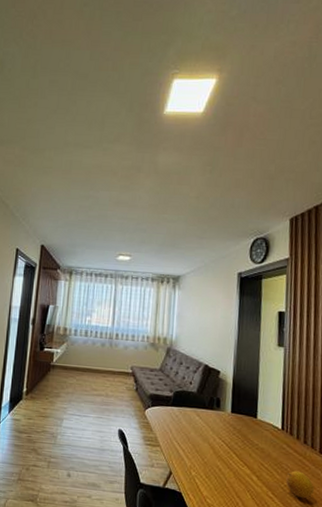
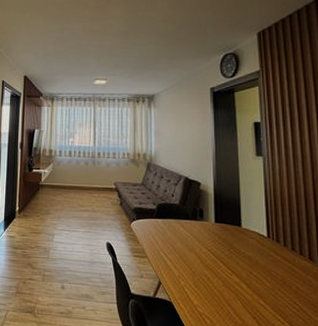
fruit: present [286,470,314,499] -> none [276,278,307,306]

